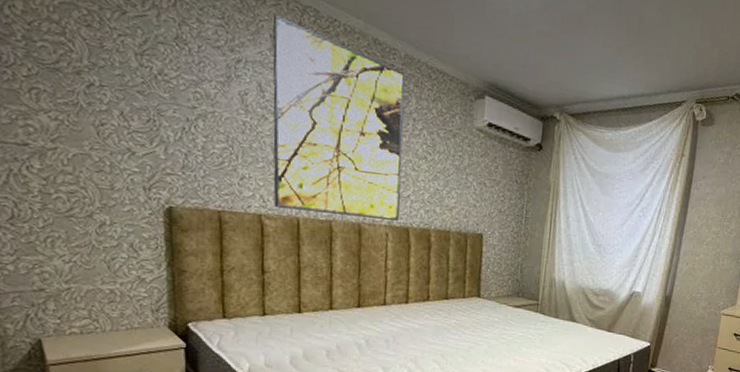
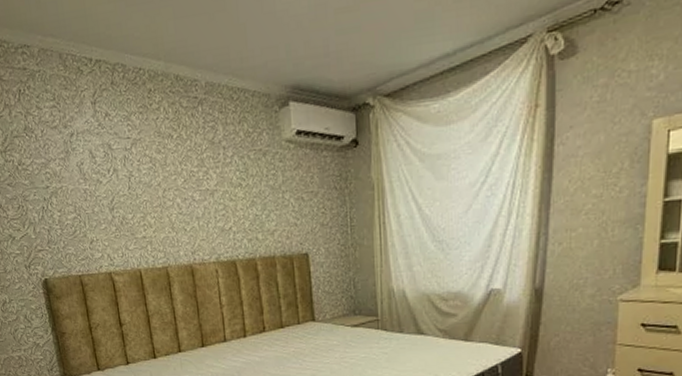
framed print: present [273,14,406,221] -> none [91,80,226,263]

